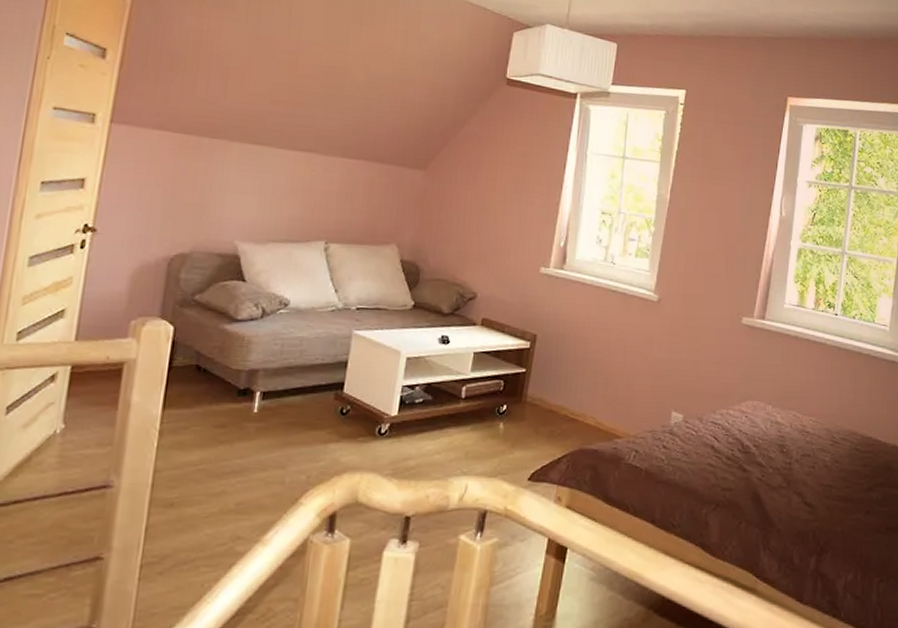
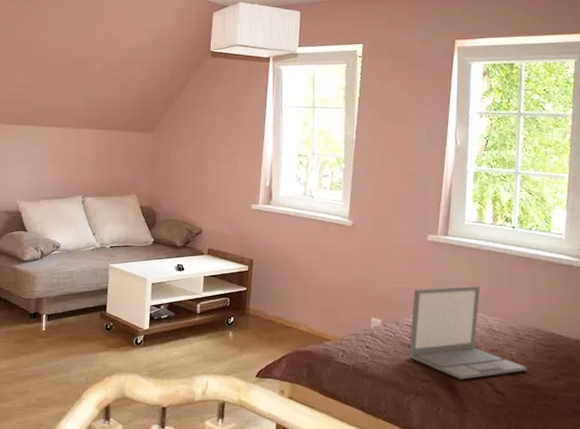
laptop: none [711,379,841,489] -> present [409,286,527,380]

